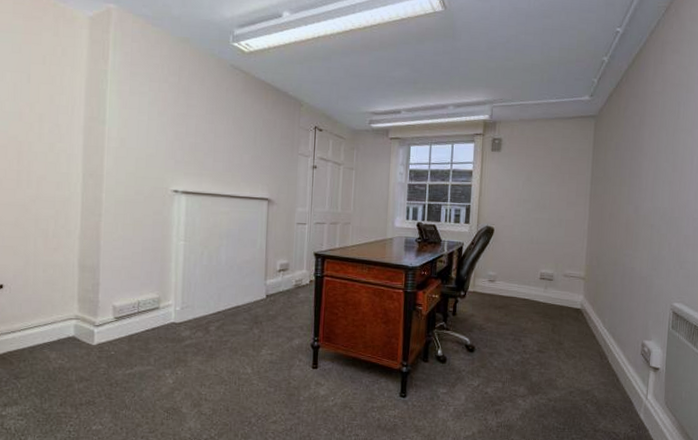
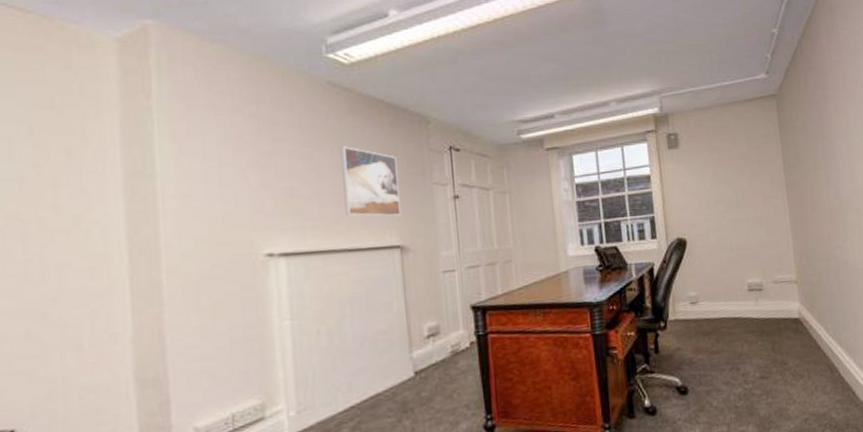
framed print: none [232,116,274,176] -> present [341,146,401,217]

